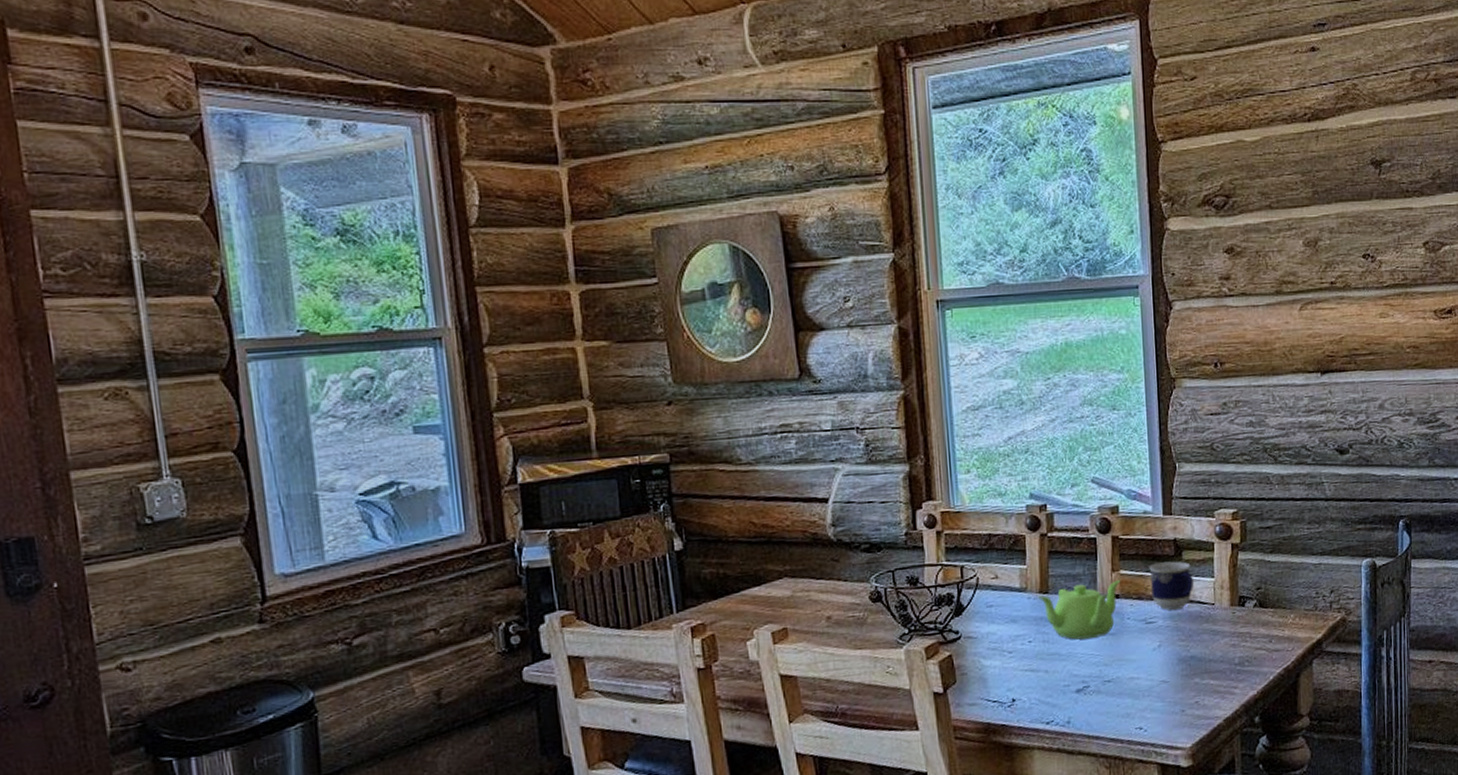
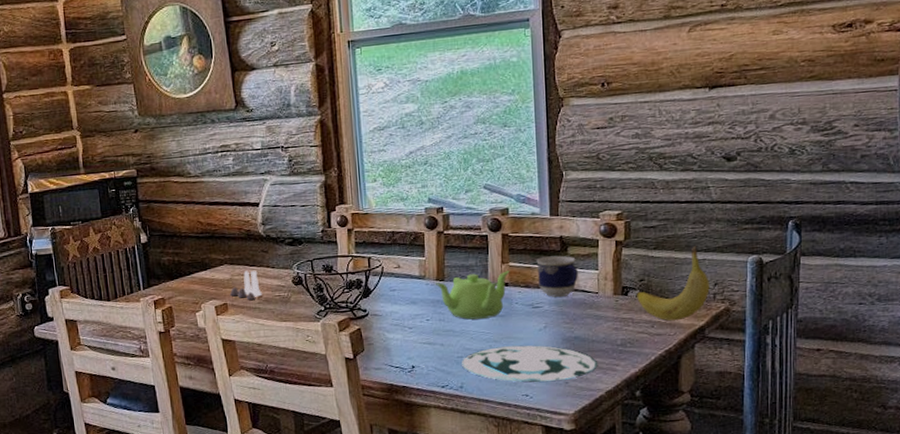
salt and pepper shaker set: none [790,584,832,623] -> present [229,270,262,300]
plate: none [1069,667,1215,713] -> present [462,345,597,382]
fruit: none [1254,549,1326,635] -> present [637,246,710,321]

